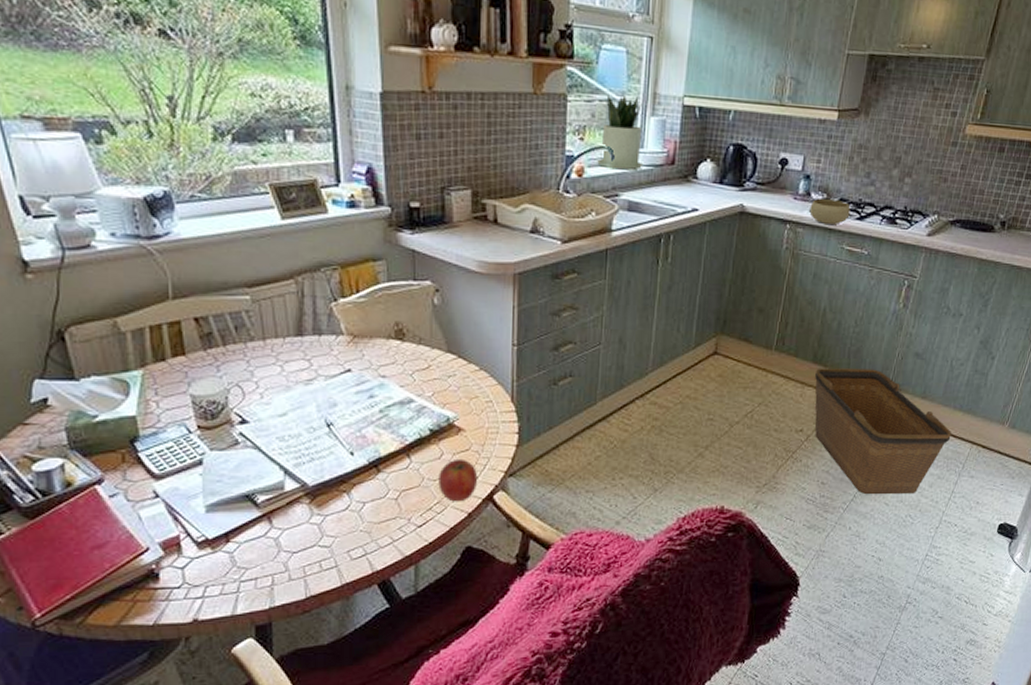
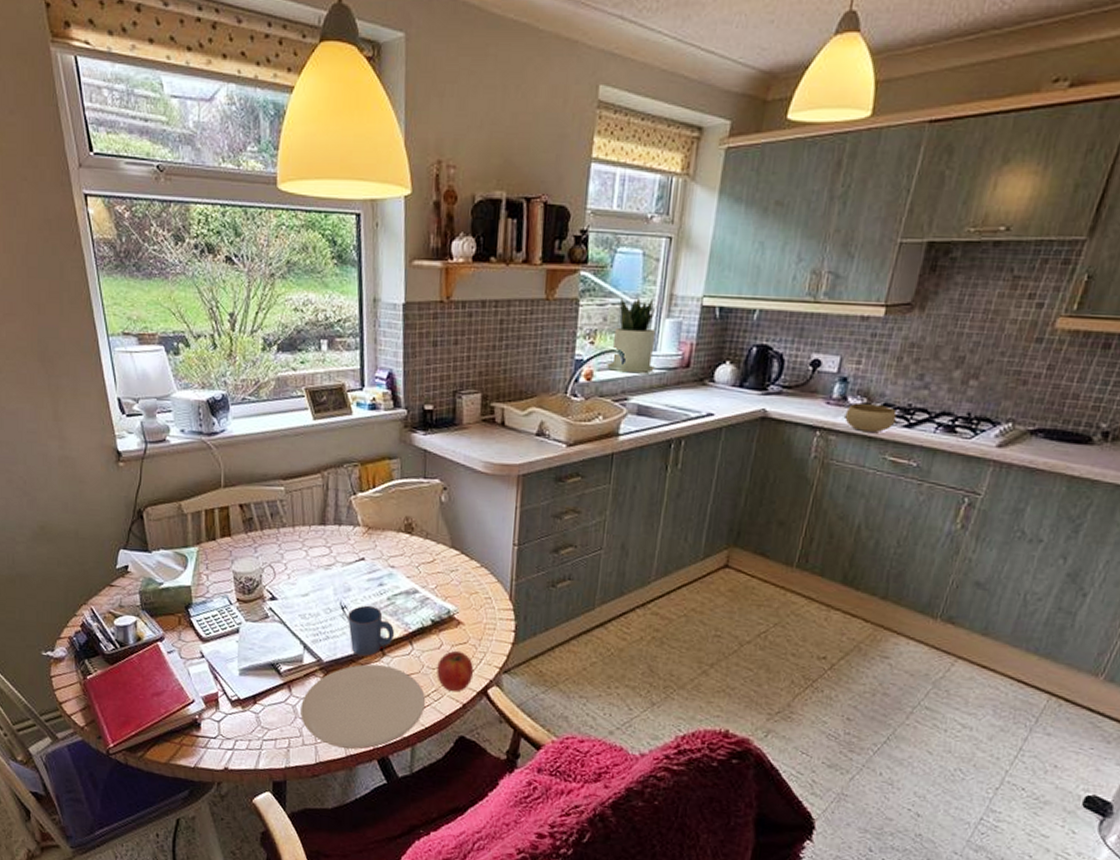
plate: none [285,483,428,577] -> present [300,664,426,750]
mug: none [335,420,390,476] -> present [348,605,395,657]
bicycle basket: present [815,368,952,494] -> none [841,590,1022,744]

